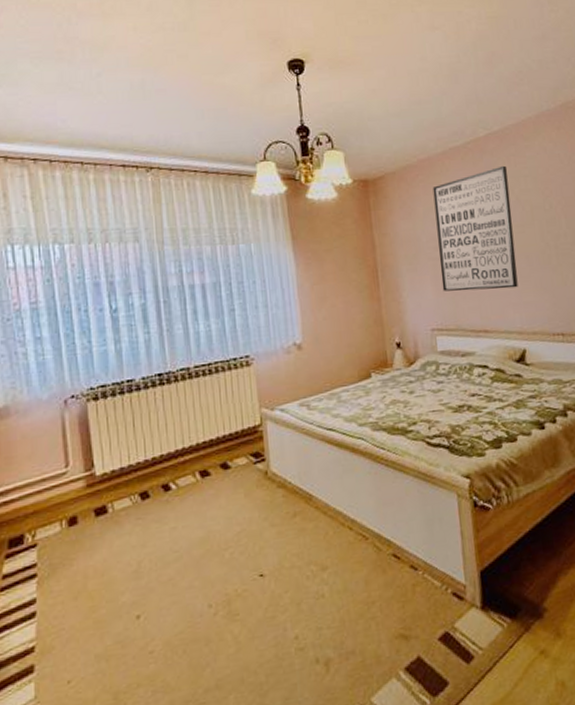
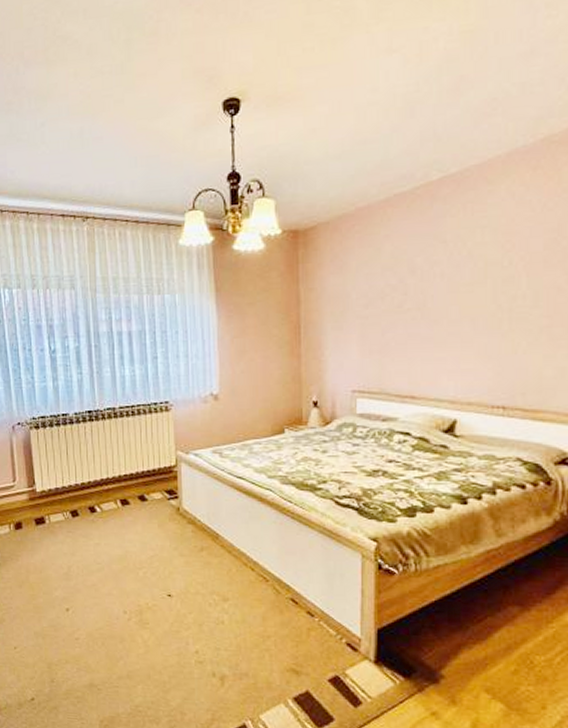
wall art: present [432,165,518,292] -> none [369,214,462,354]

